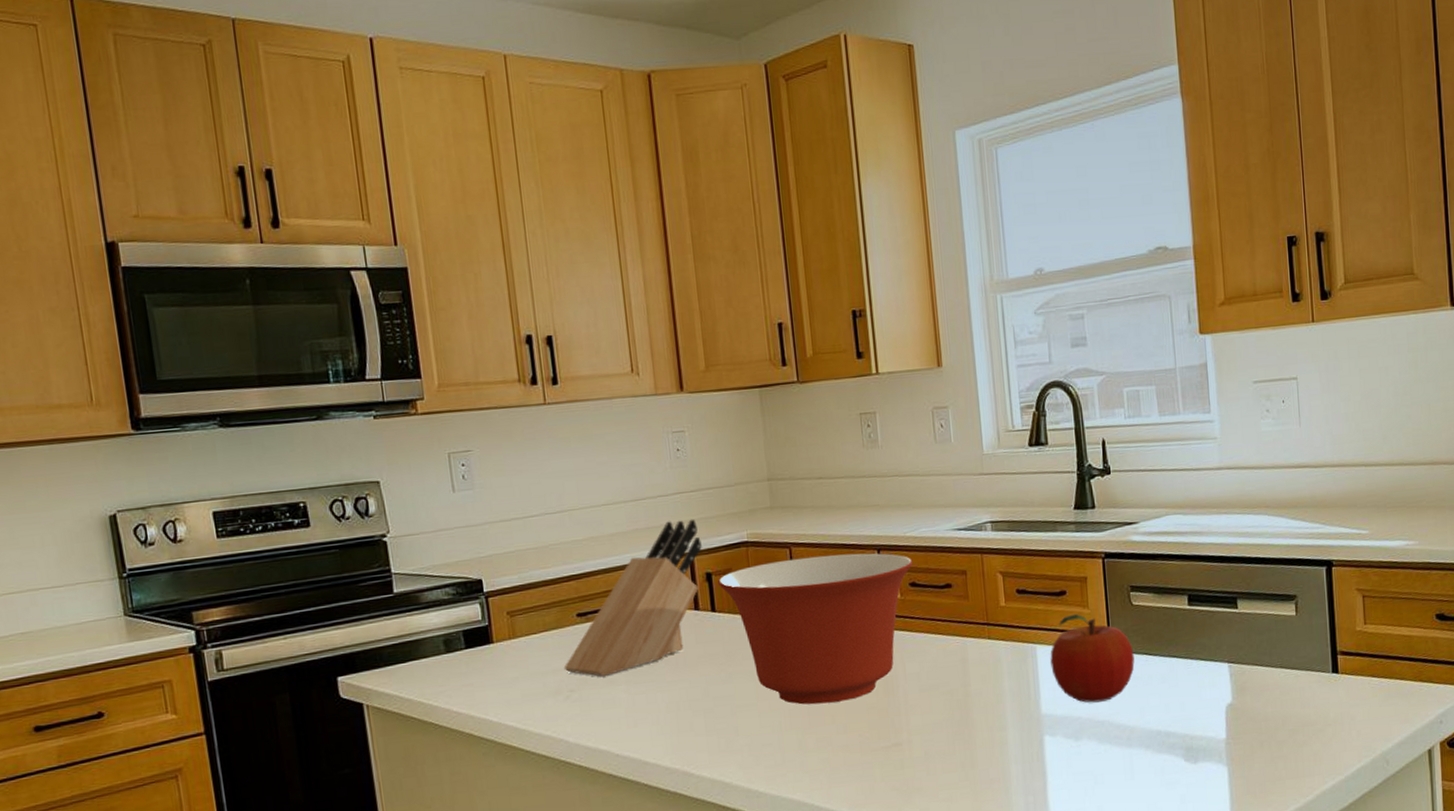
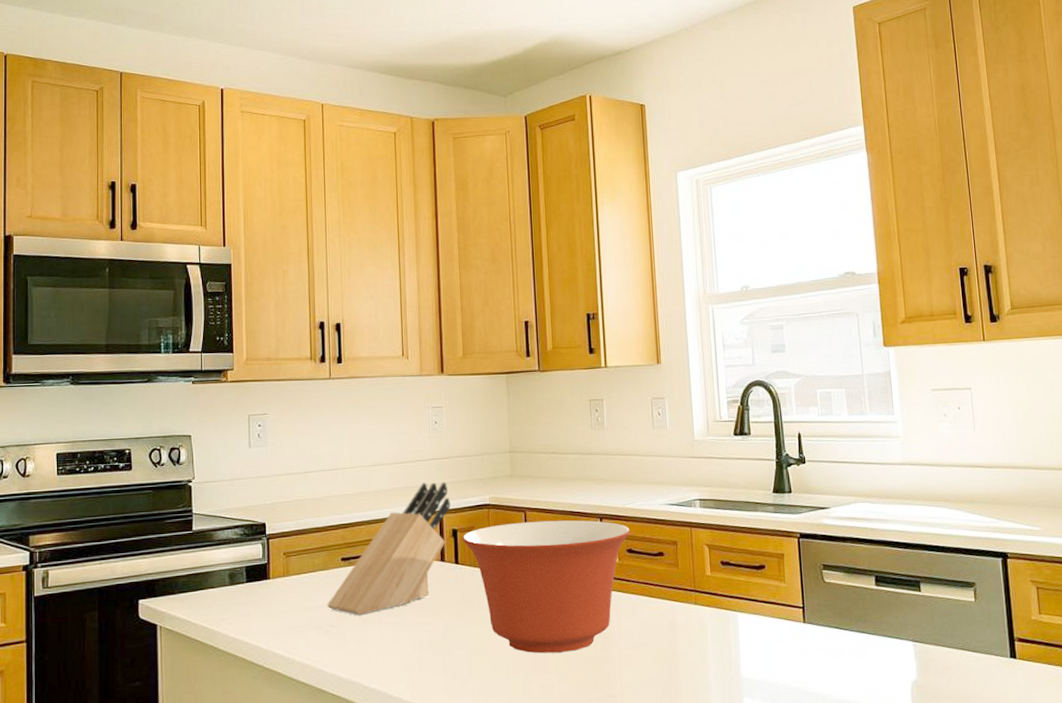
fruit: present [1050,613,1135,703] -> none [750,586,827,670]

